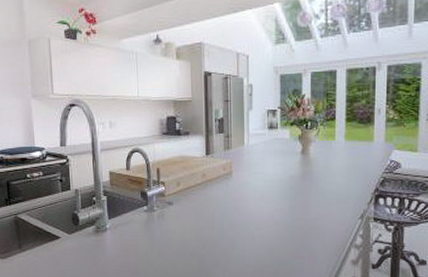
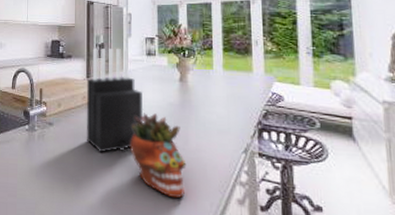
knife block: none [207,122,265,228] -> present [86,48,144,153]
succulent planter: none [252,187,306,264] -> present [130,113,187,199]

